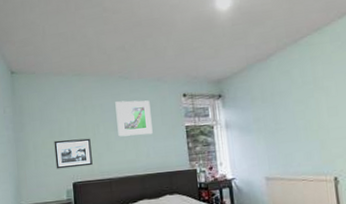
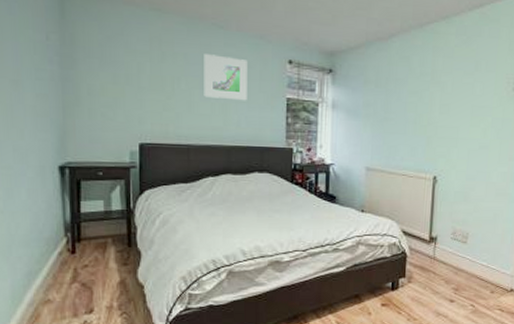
picture frame: present [54,138,93,169] -> none [117,88,167,126]

